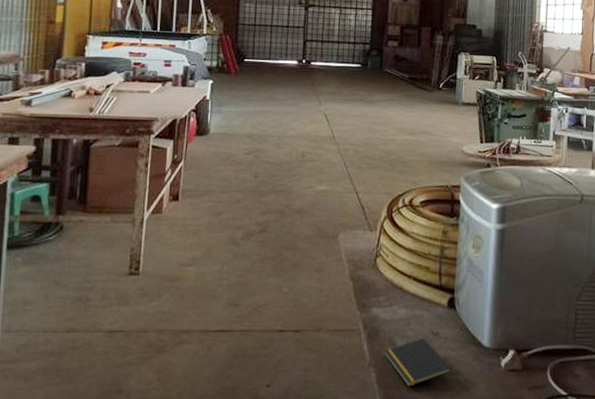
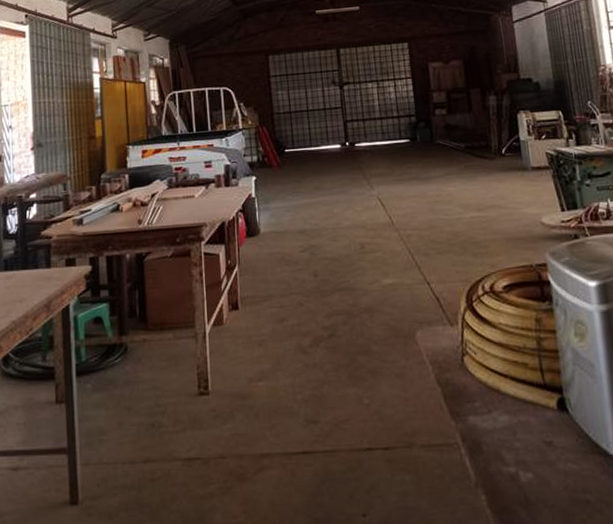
notepad: present [384,338,452,386] -> none [491,450,577,510]

